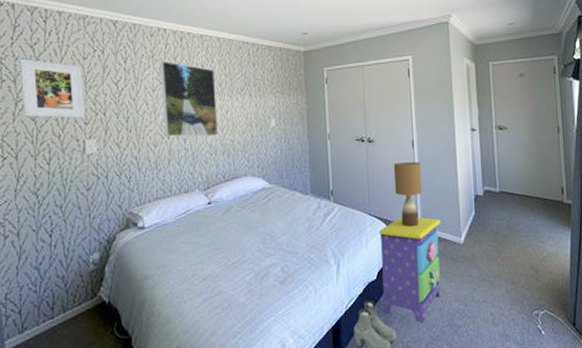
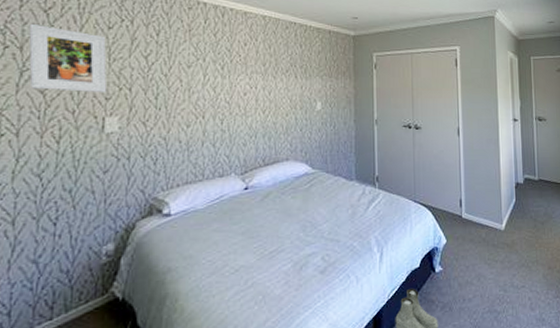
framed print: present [160,60,219,137] -> none [198,36,260,118]
nightstand: present [379,217,441,322] -> none [424,204,483,310]
table lamp: present [393,162,422,227] -> none [439,149,466,214]

